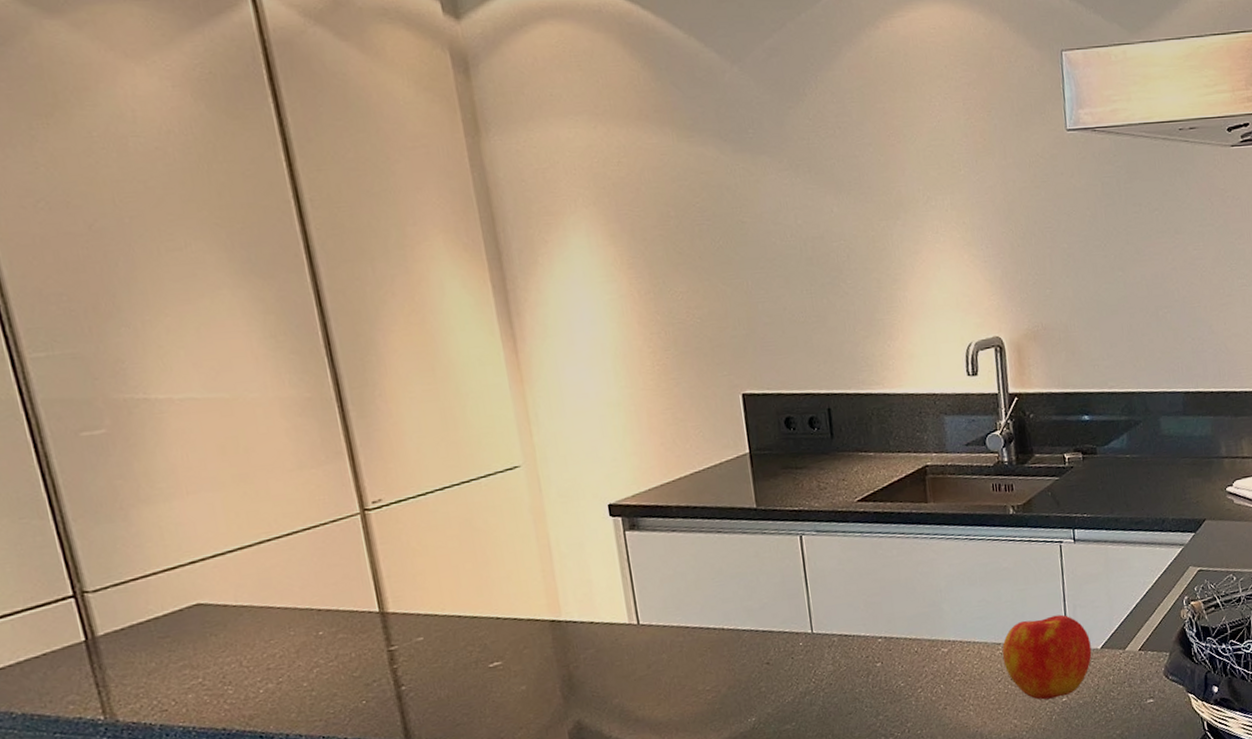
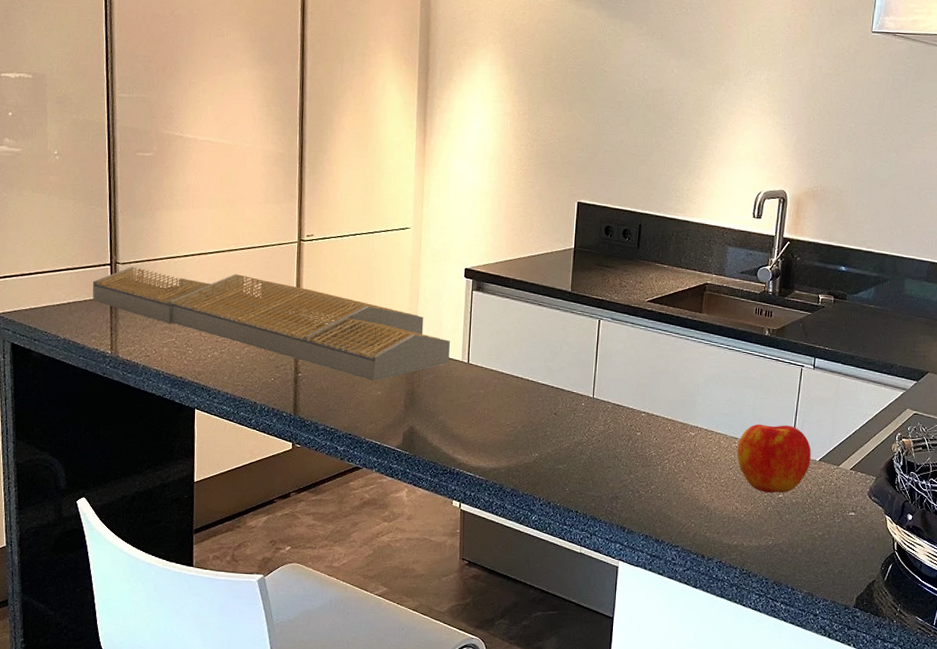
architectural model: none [50,572,612,675] -> present [92,266,450,382]

